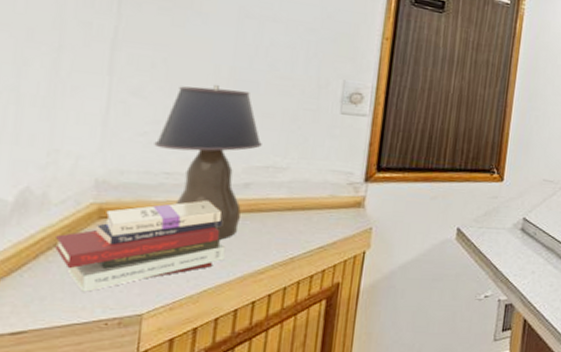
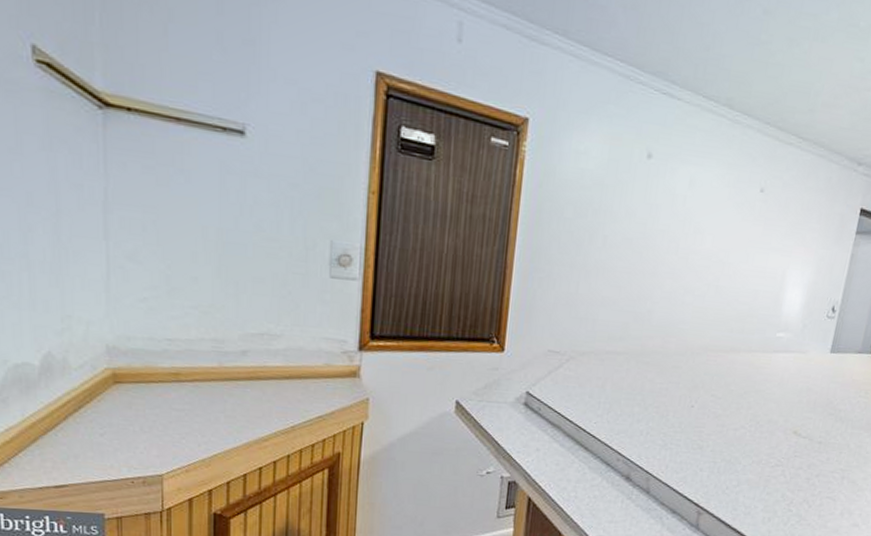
books: present [55,200,226,292] -> none [80,366,230,452]
table lamp: present [154,84,262,240] -> none [154,247,255,407]

